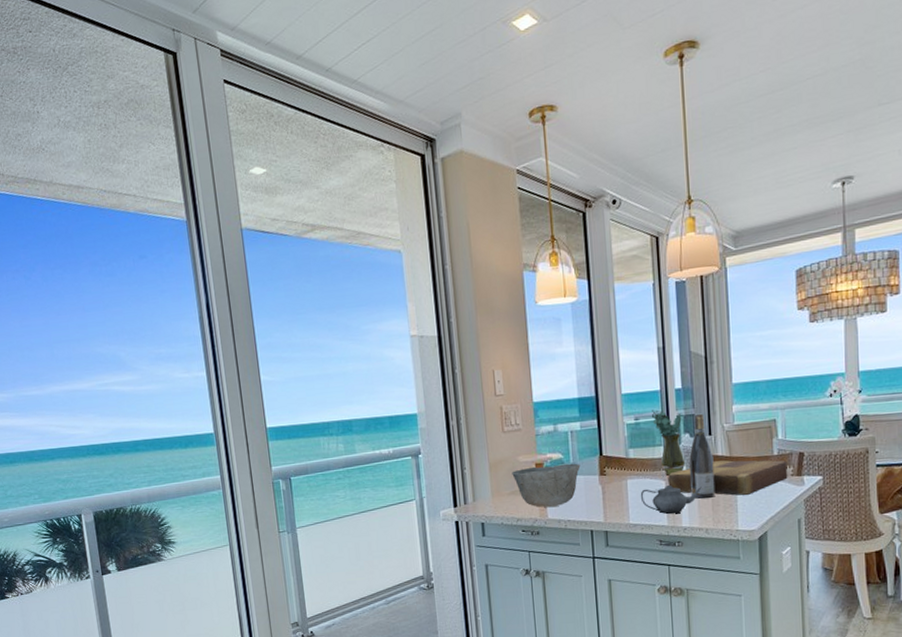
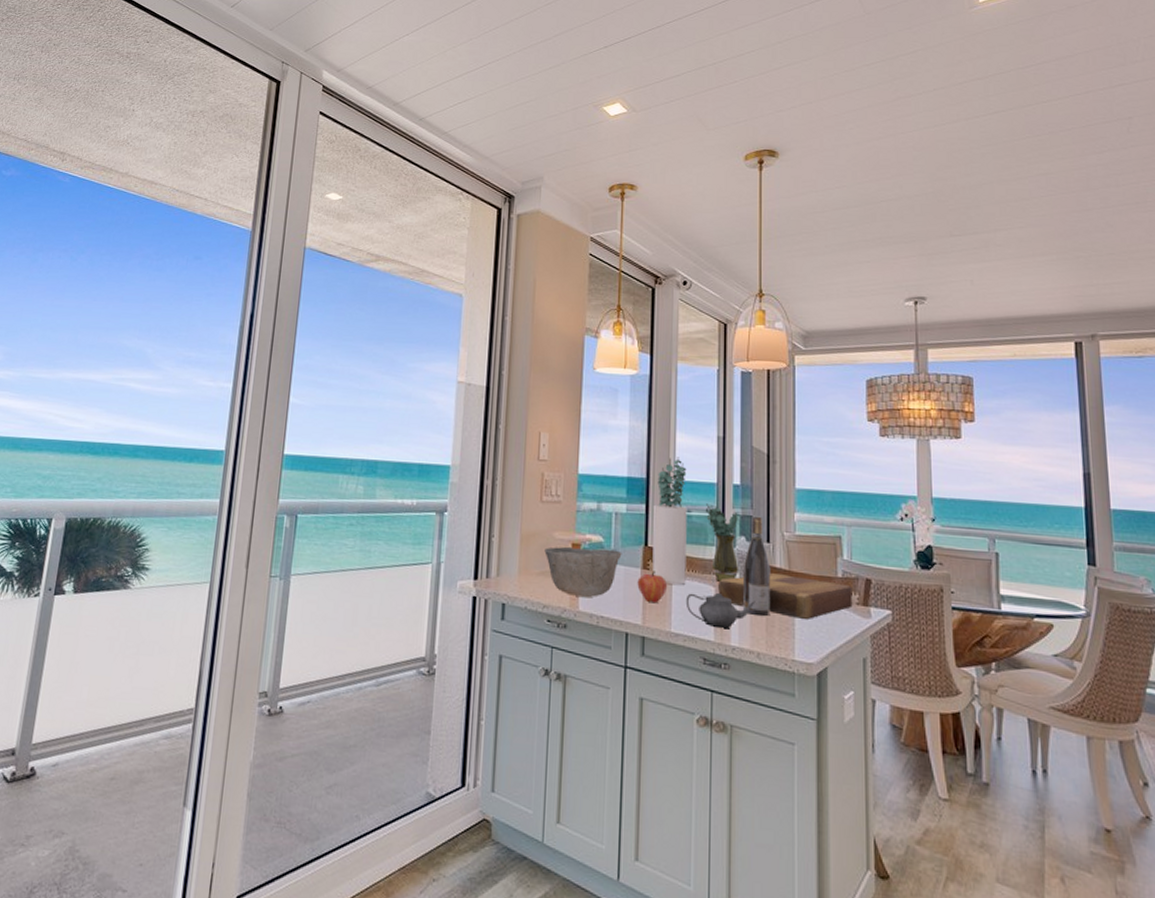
fruit: none [596,475,624,503] -> present [637,570,668,604]
vase: none [603,372,639,486] -> present [652,457,687,586]

